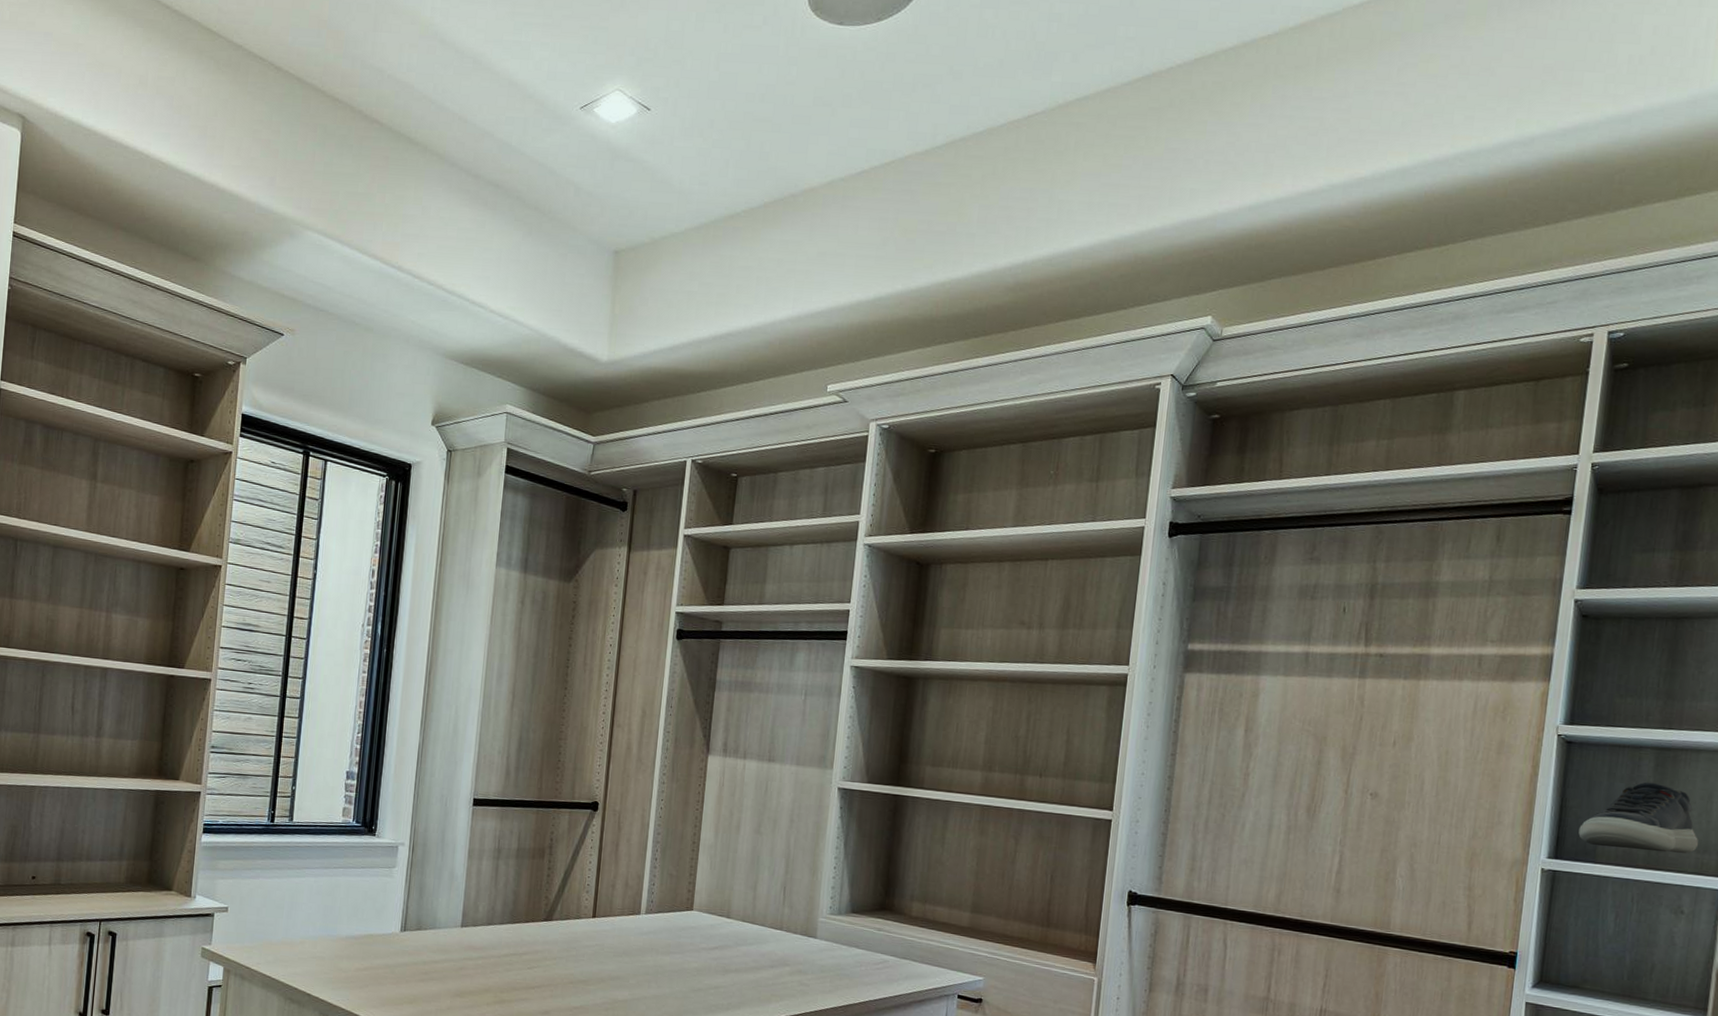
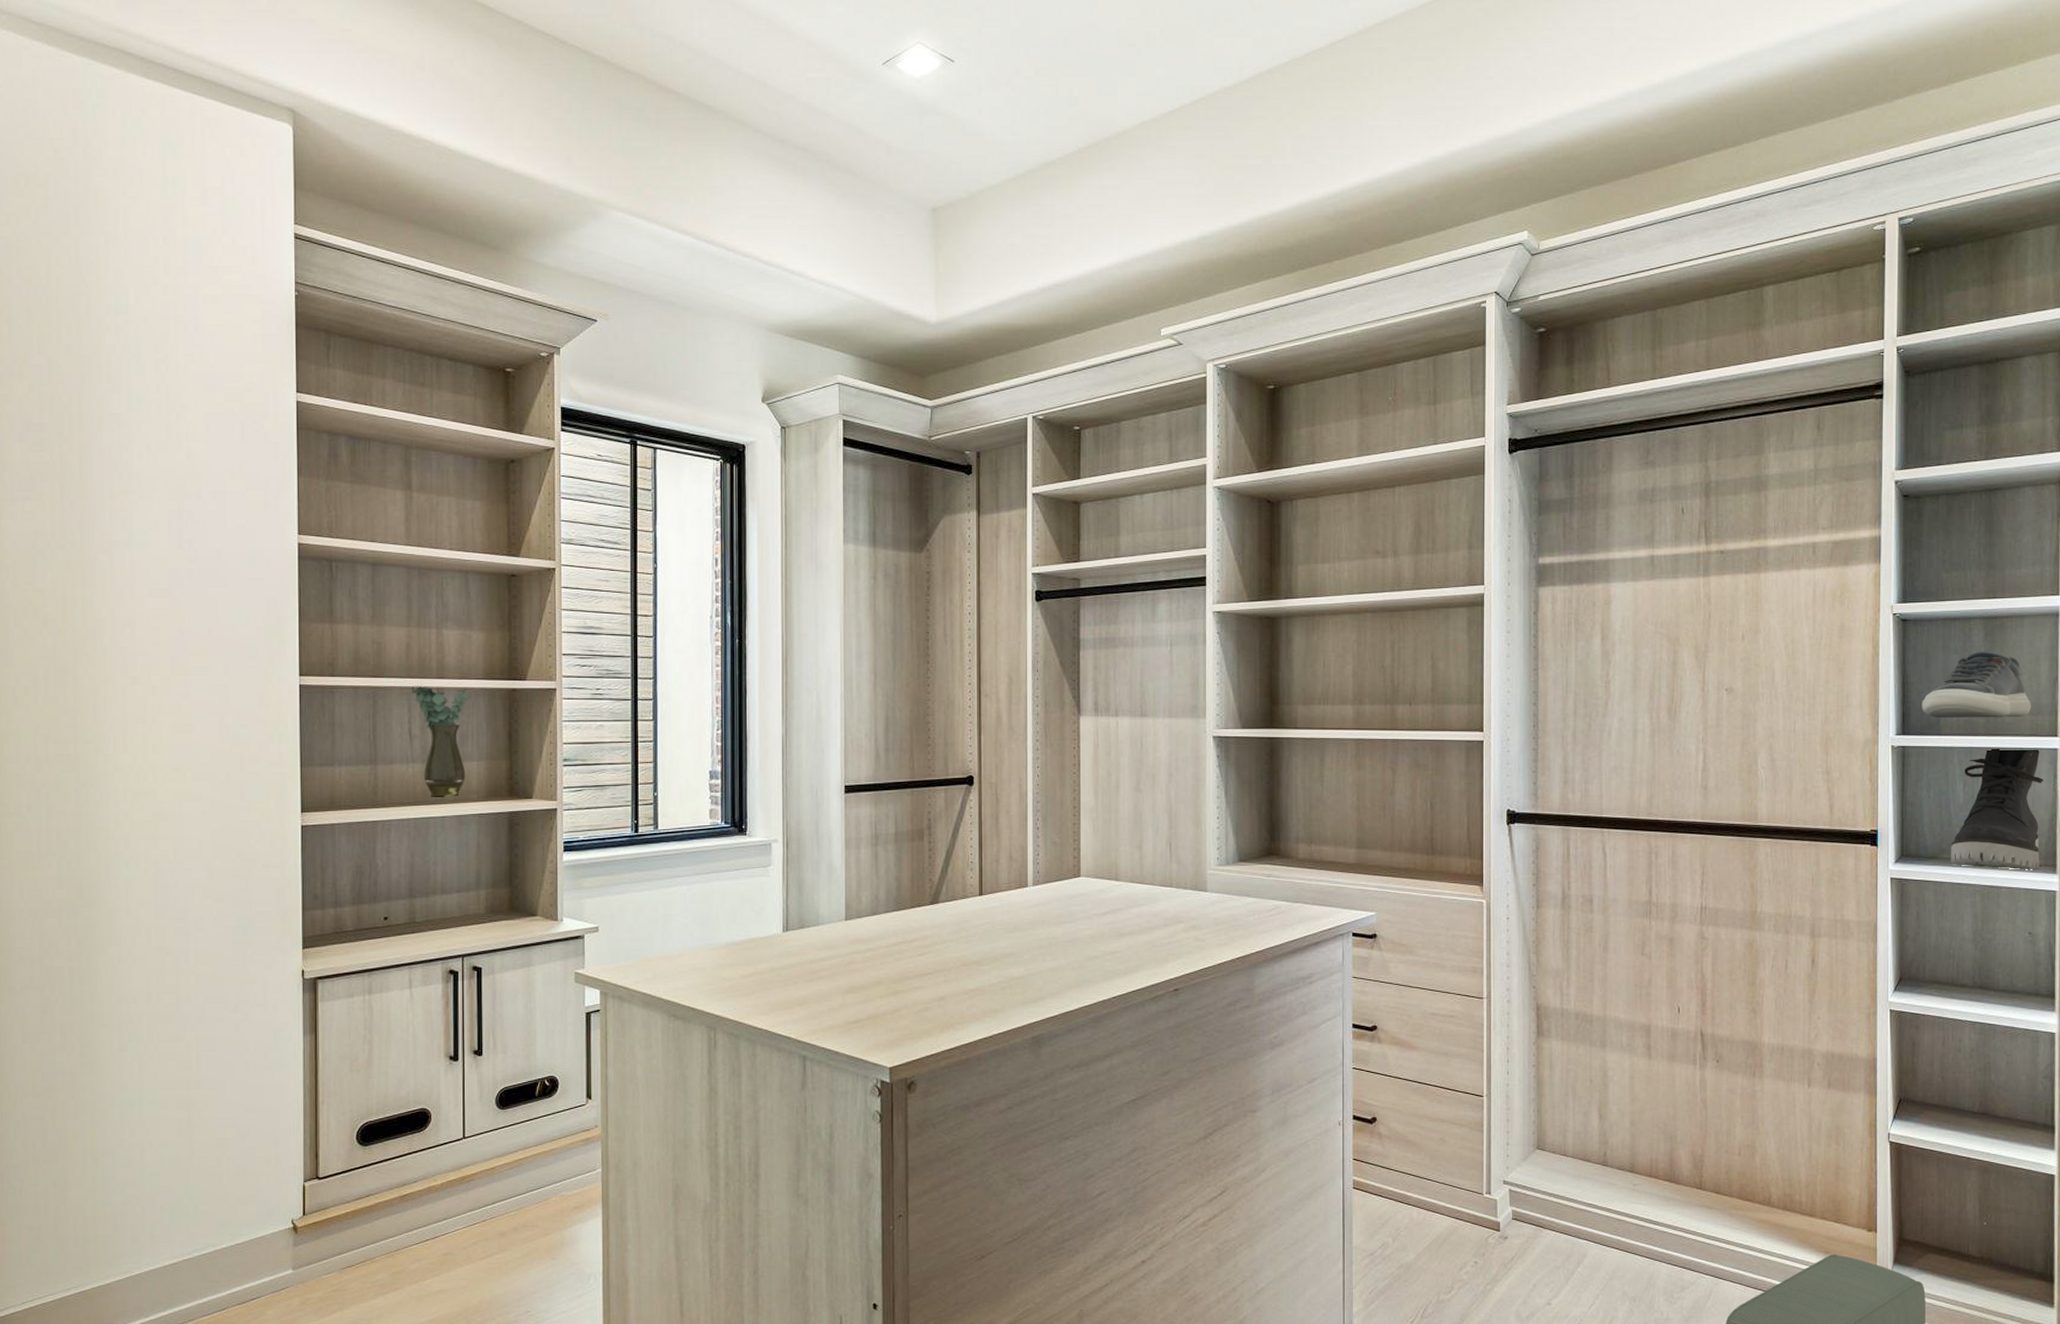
vase: none [77,663,129,771] -> present [411,685,467,797]
boot: none [1592,882,1704,1011] -> present [1950,748,2044,869]

